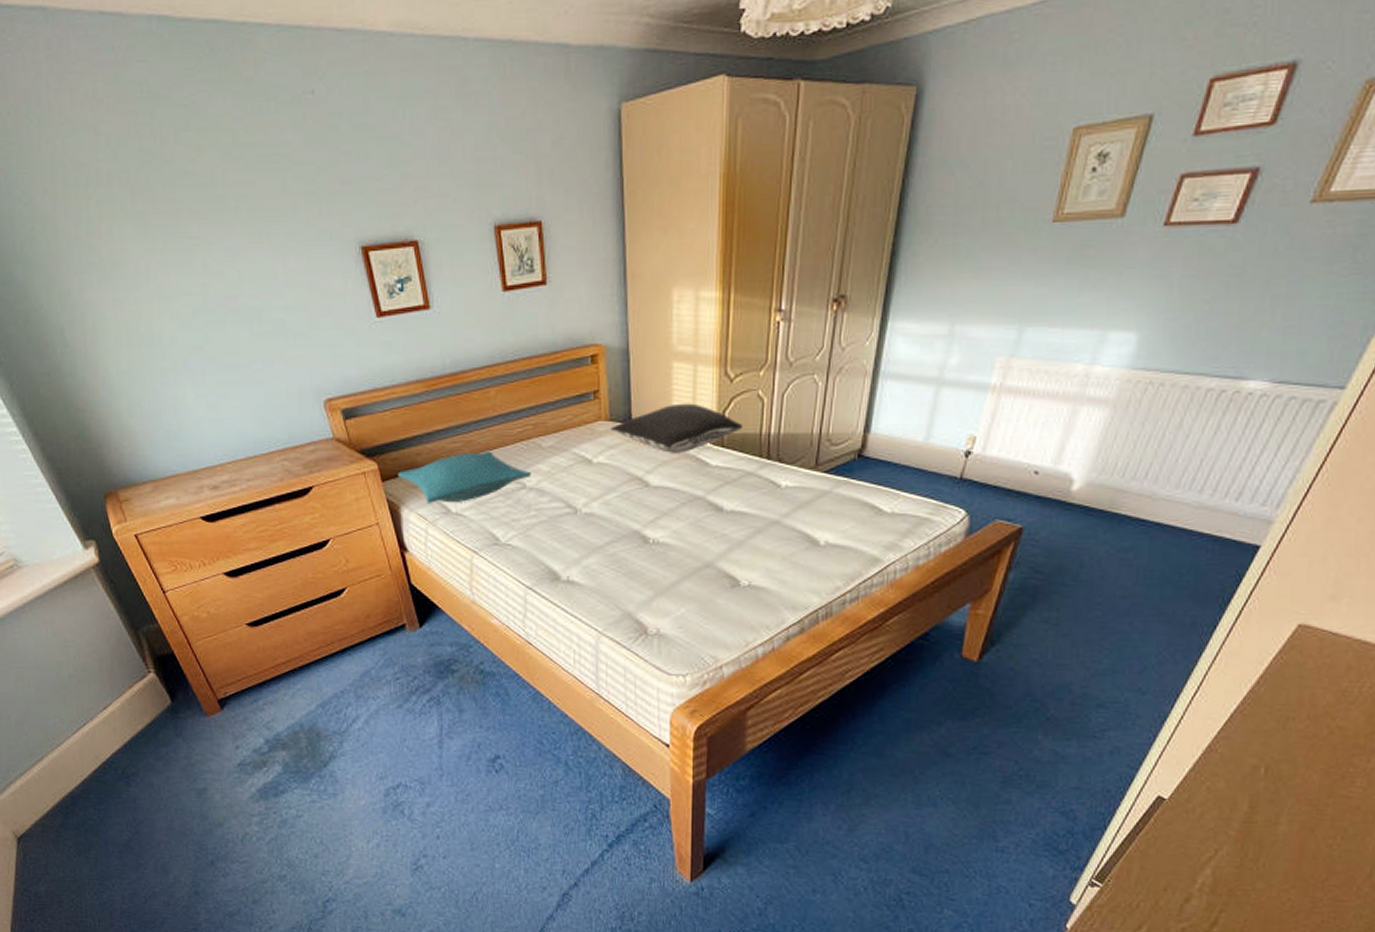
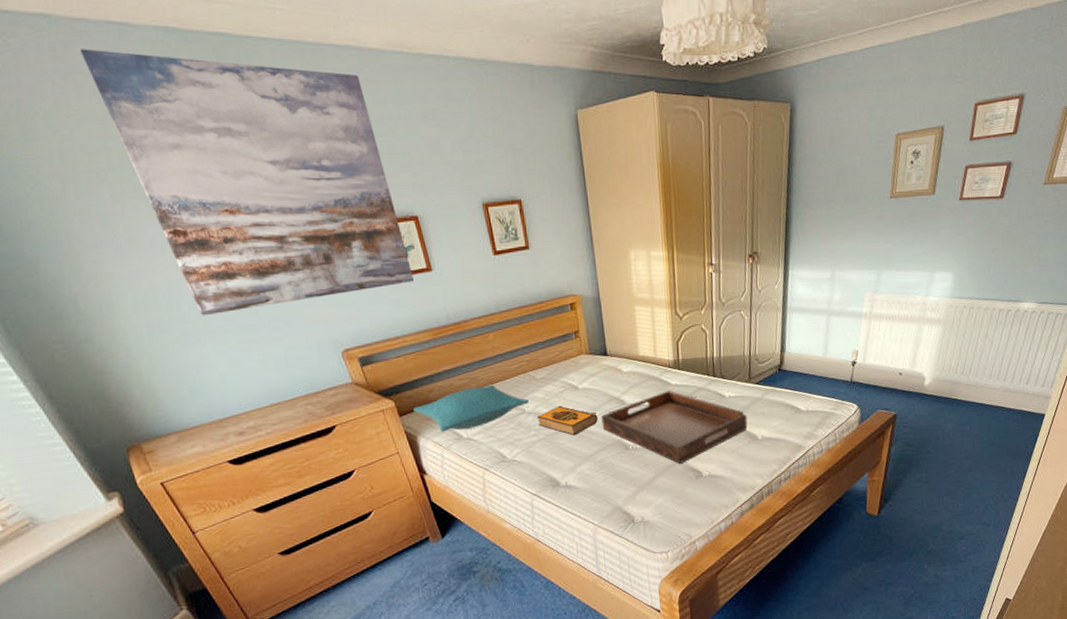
wall art: none [74,45,409,353] -> present [79,49,415,316]
hardback book: none [539,482,613,521] -> present [536,405,598,436]
pillow: present [611,403,742,453] -> none [591,337,692,377]
serving tray: none [618,472,807,568] -> present [601,390,748,465]

